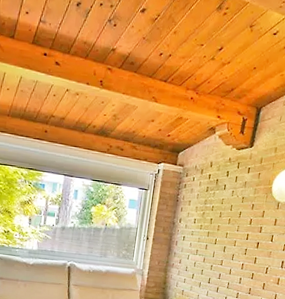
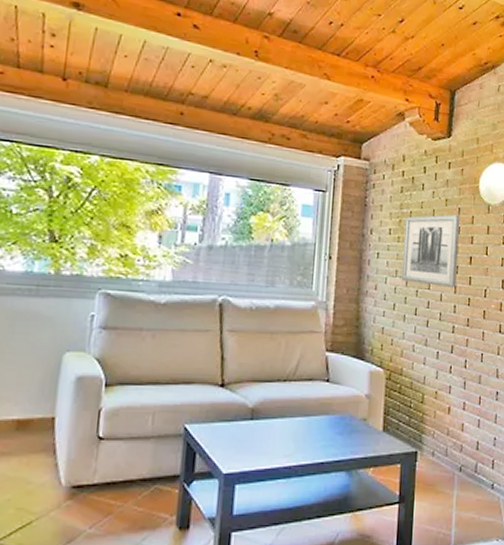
wall art: none [200,209,254,266] -> present [401,214,461,289]

